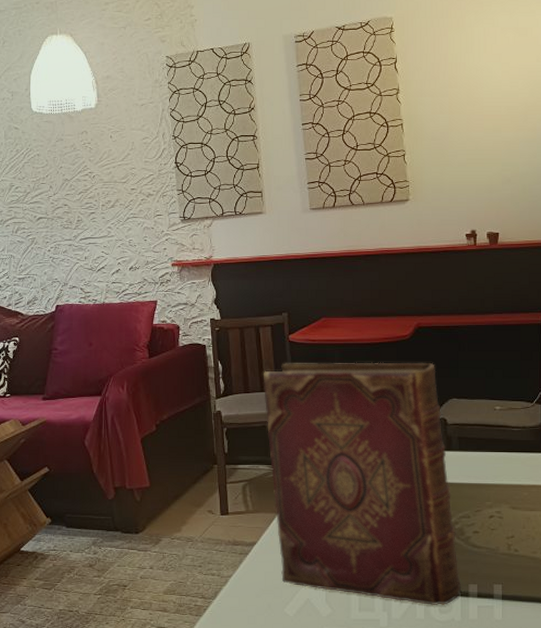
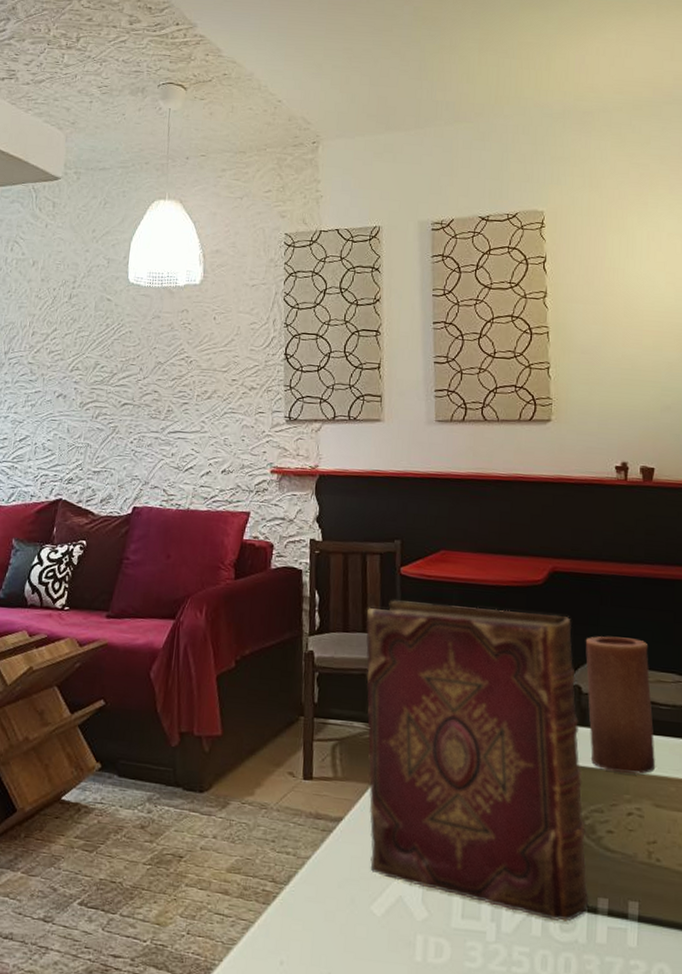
candle: none [448,376,510,484] -> present [585,636,655,774]

